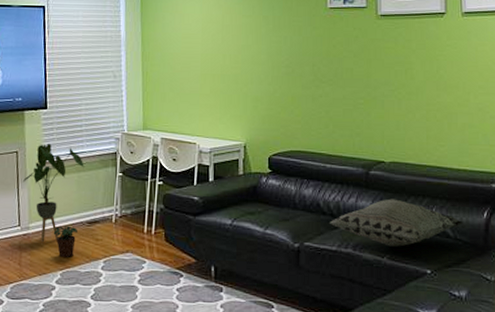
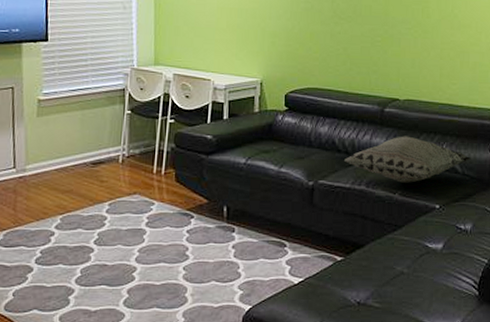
house plant: present [23,144,84,243] -> none [19,79,89,186]
potted plant: present [53,225,77,257] -> none [53,167,80,201]

